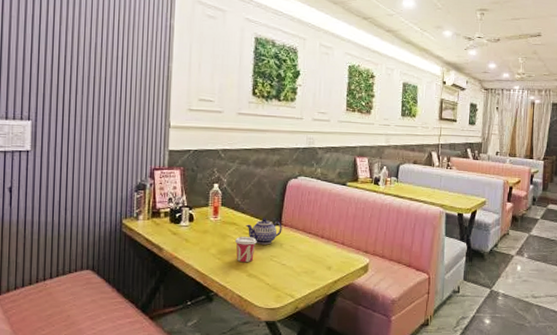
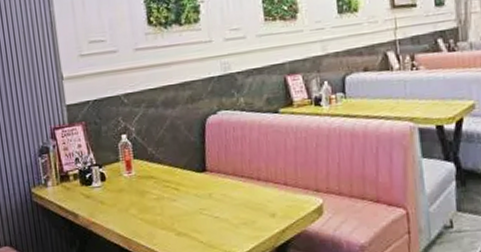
cup: present [234,236,257,263] -> none [155,189,181,221]
teapot: present [246,218,282,245] -> none [165,165,209,197]

